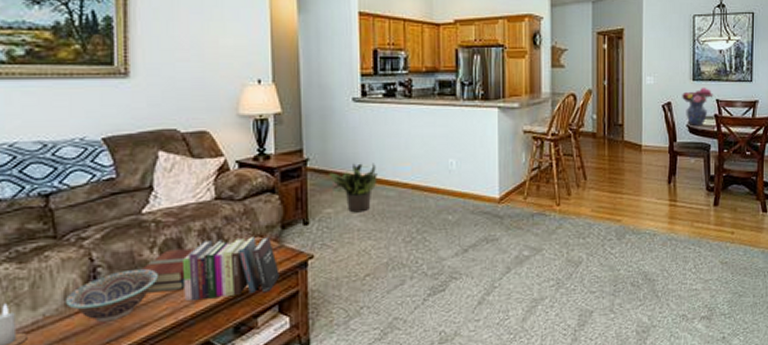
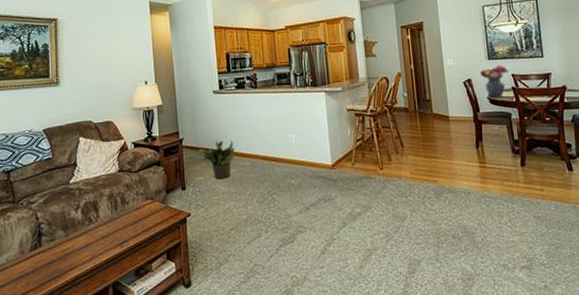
decorative bowl: present [66,268,158,322] -> none [21,224,81,266]
books: present [141,248,196,293] -> none [70,209,107,244]
books: present [183,236,280,301] -> none [98,199,167,249]

